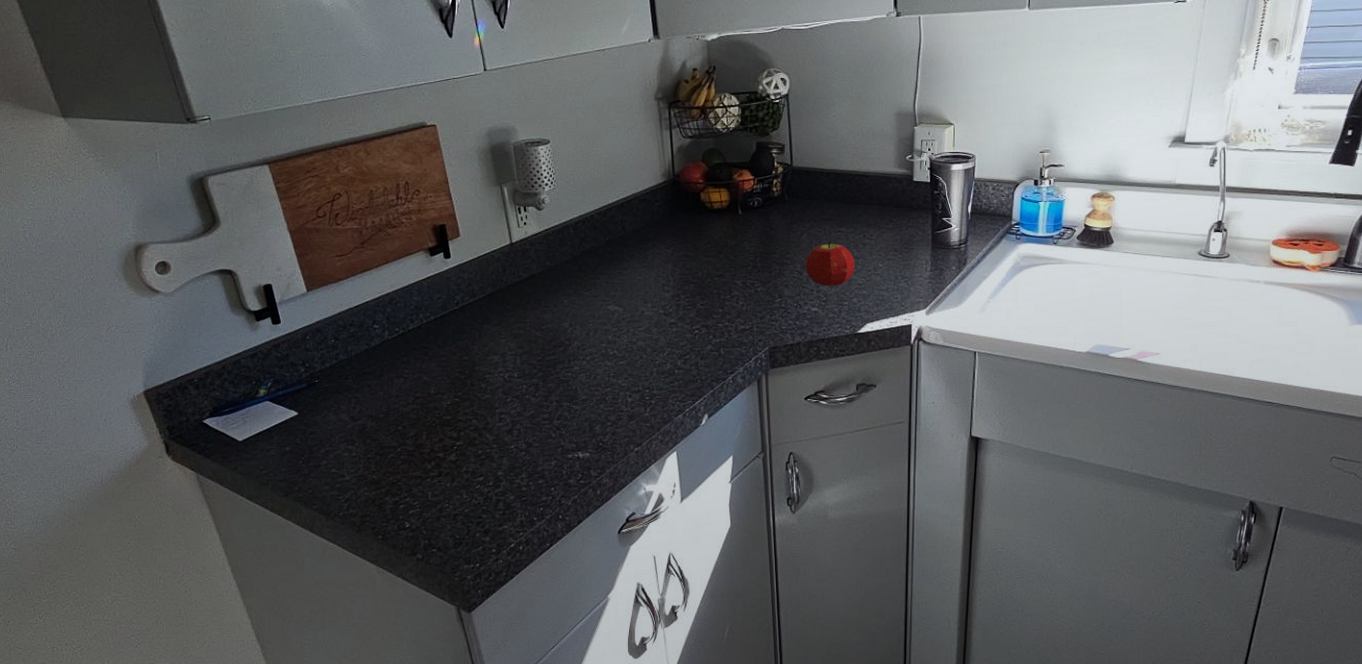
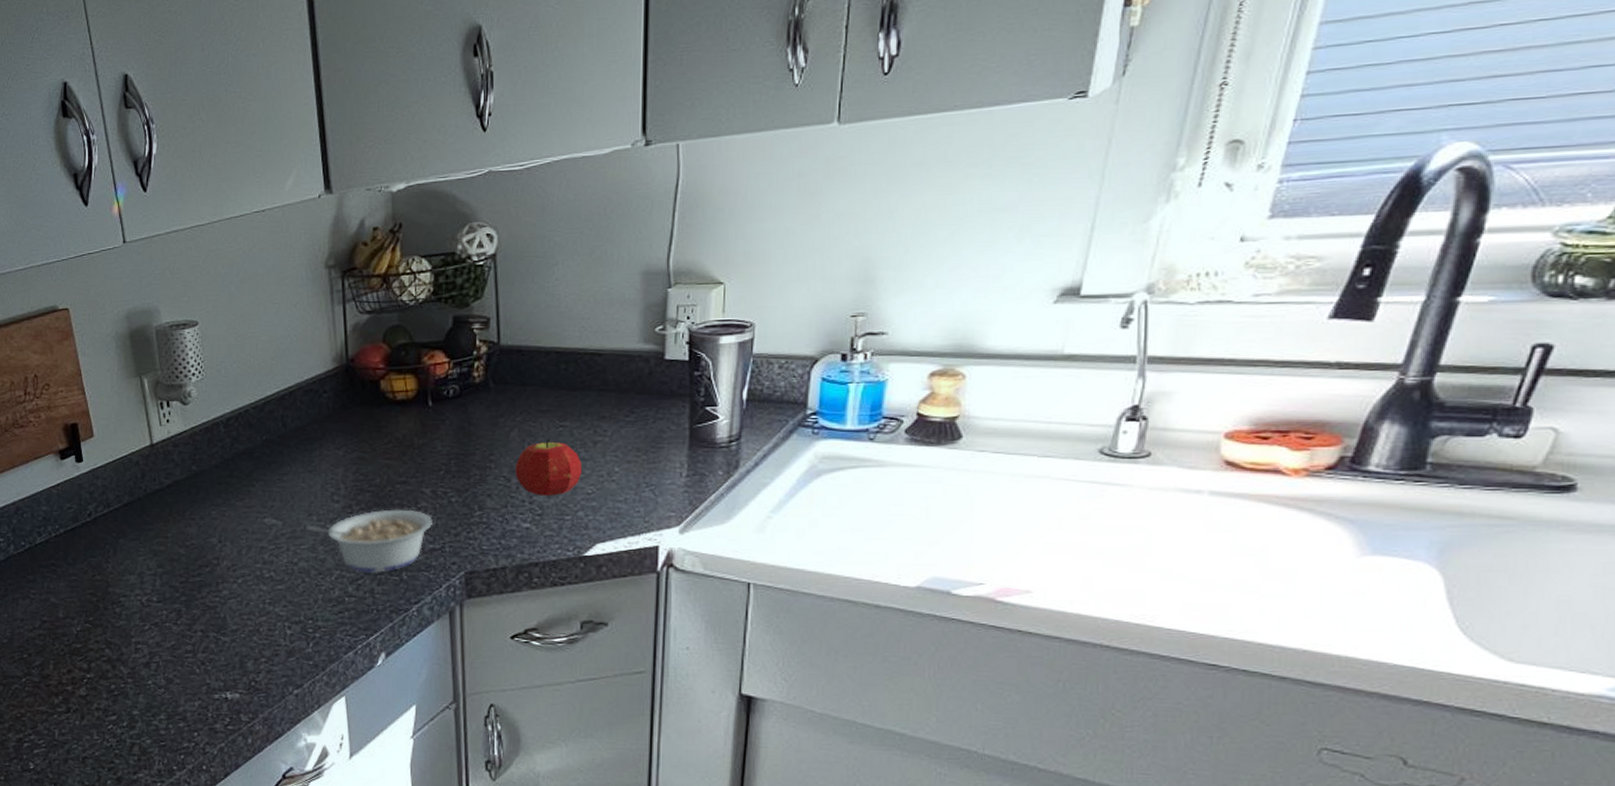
legume: none [642,297,743,349] -> present [306,509,432,573]

